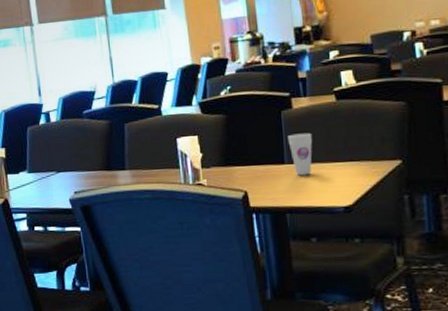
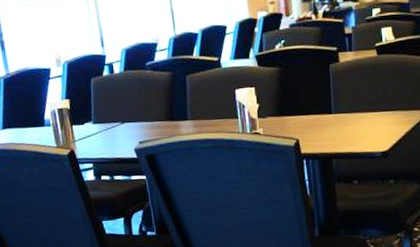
cup: present [287,133,313,176] -> none [334,85,356,125]

